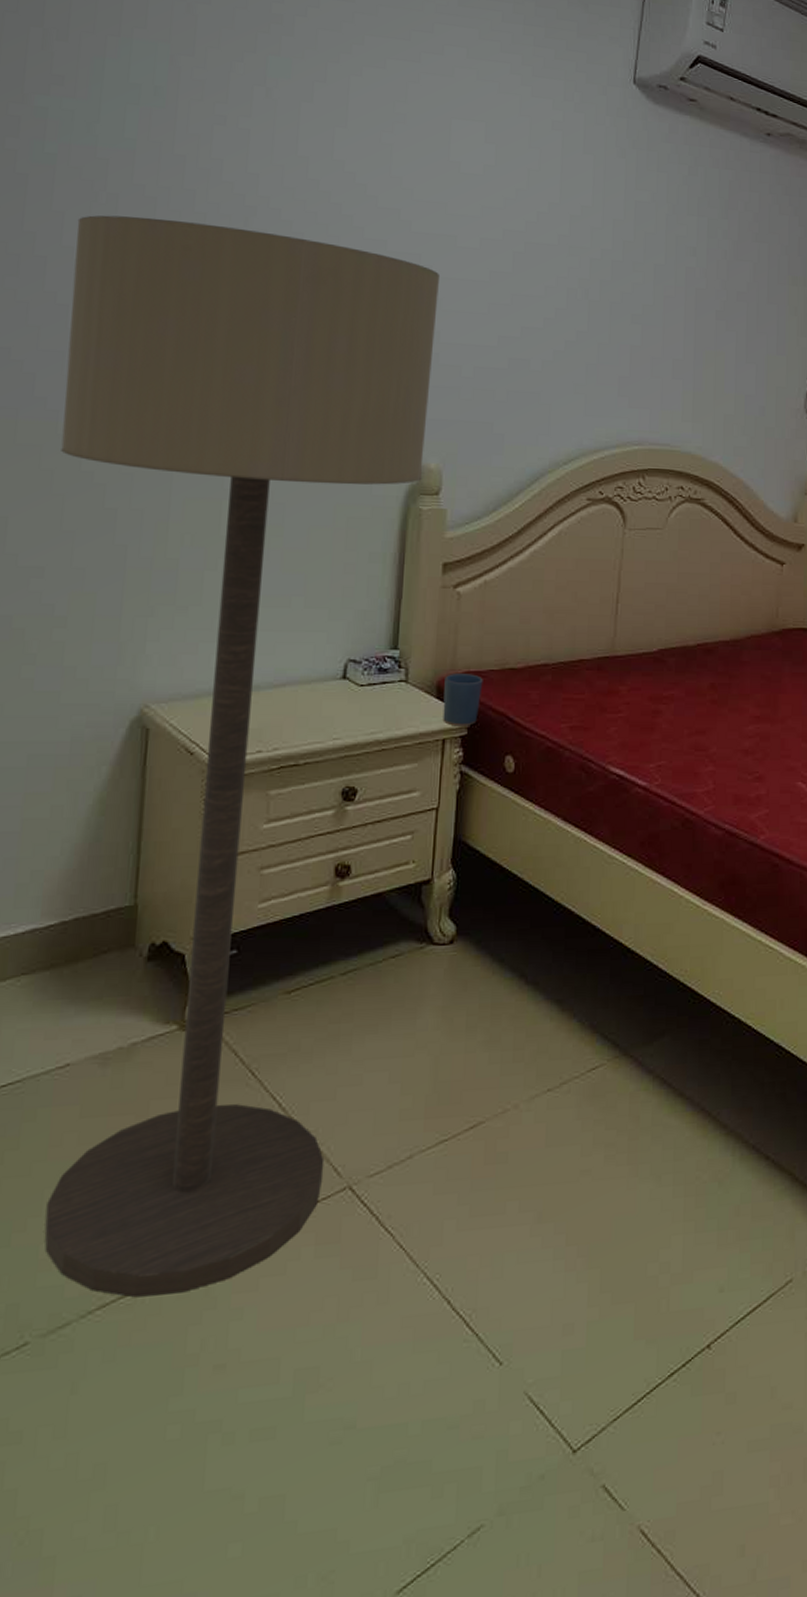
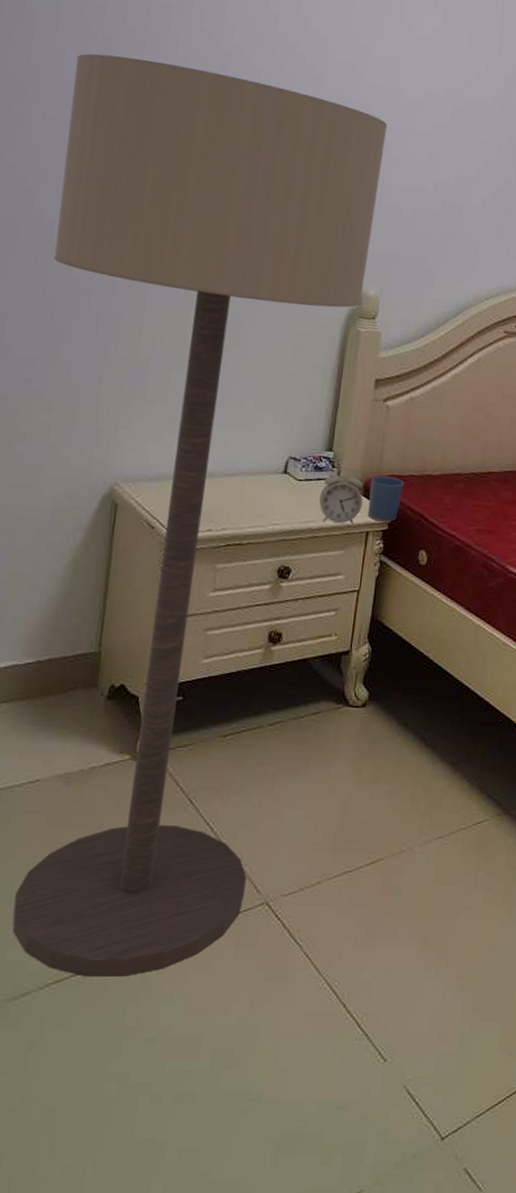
alarm clock: none [385,667,437,732] -> present [319,468,364,525]

